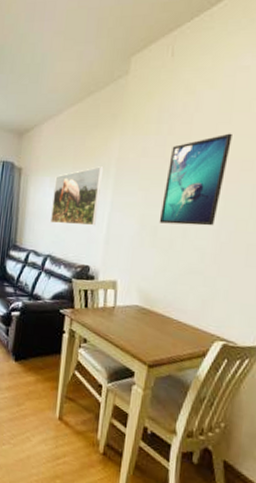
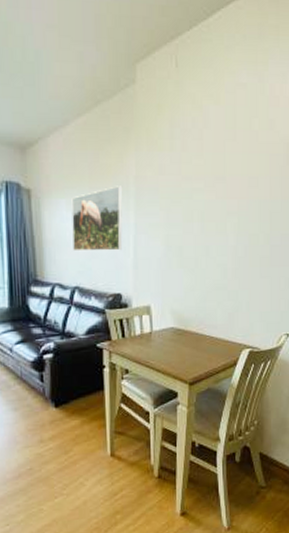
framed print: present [159,133,232,226] -> none [183,150,238,243]

